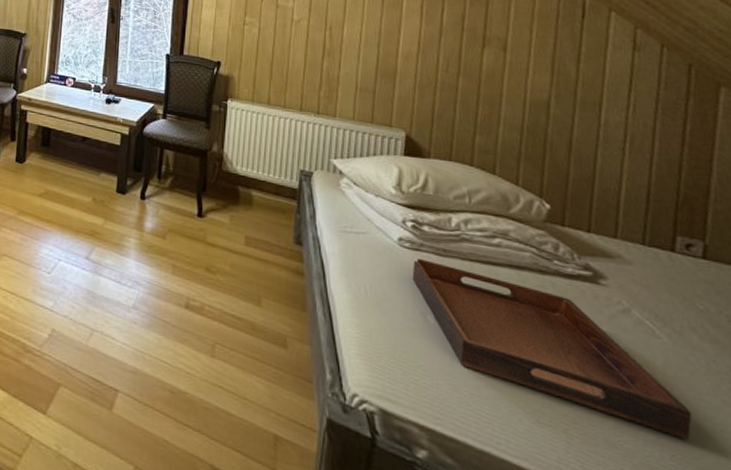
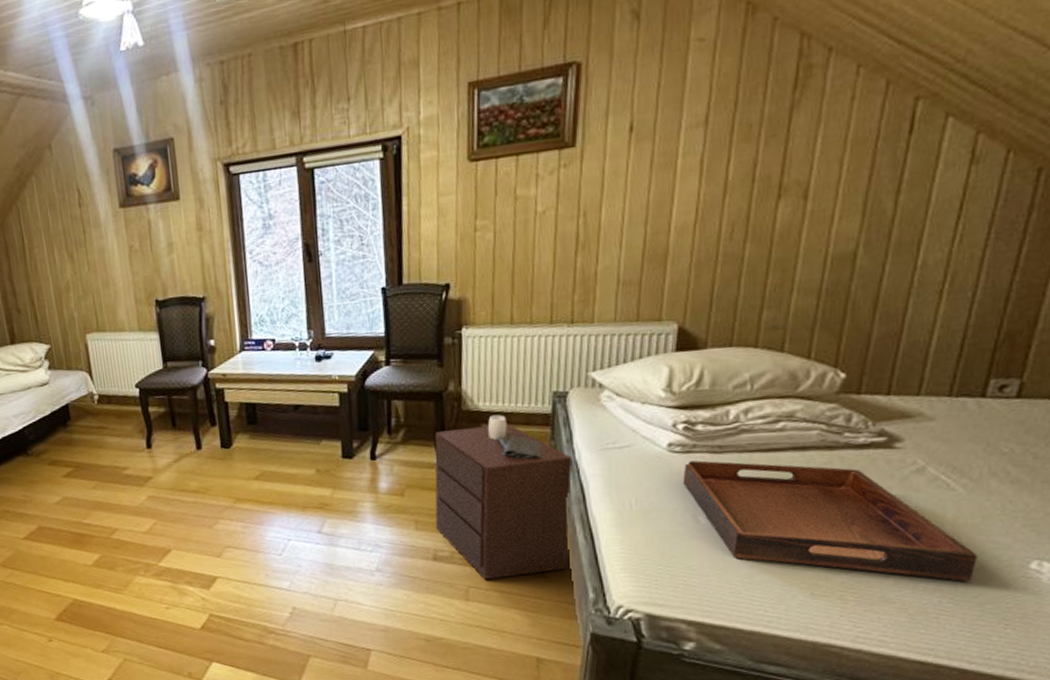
nightstand: none [191,180,315,344] -> present [434,414,573,580]

